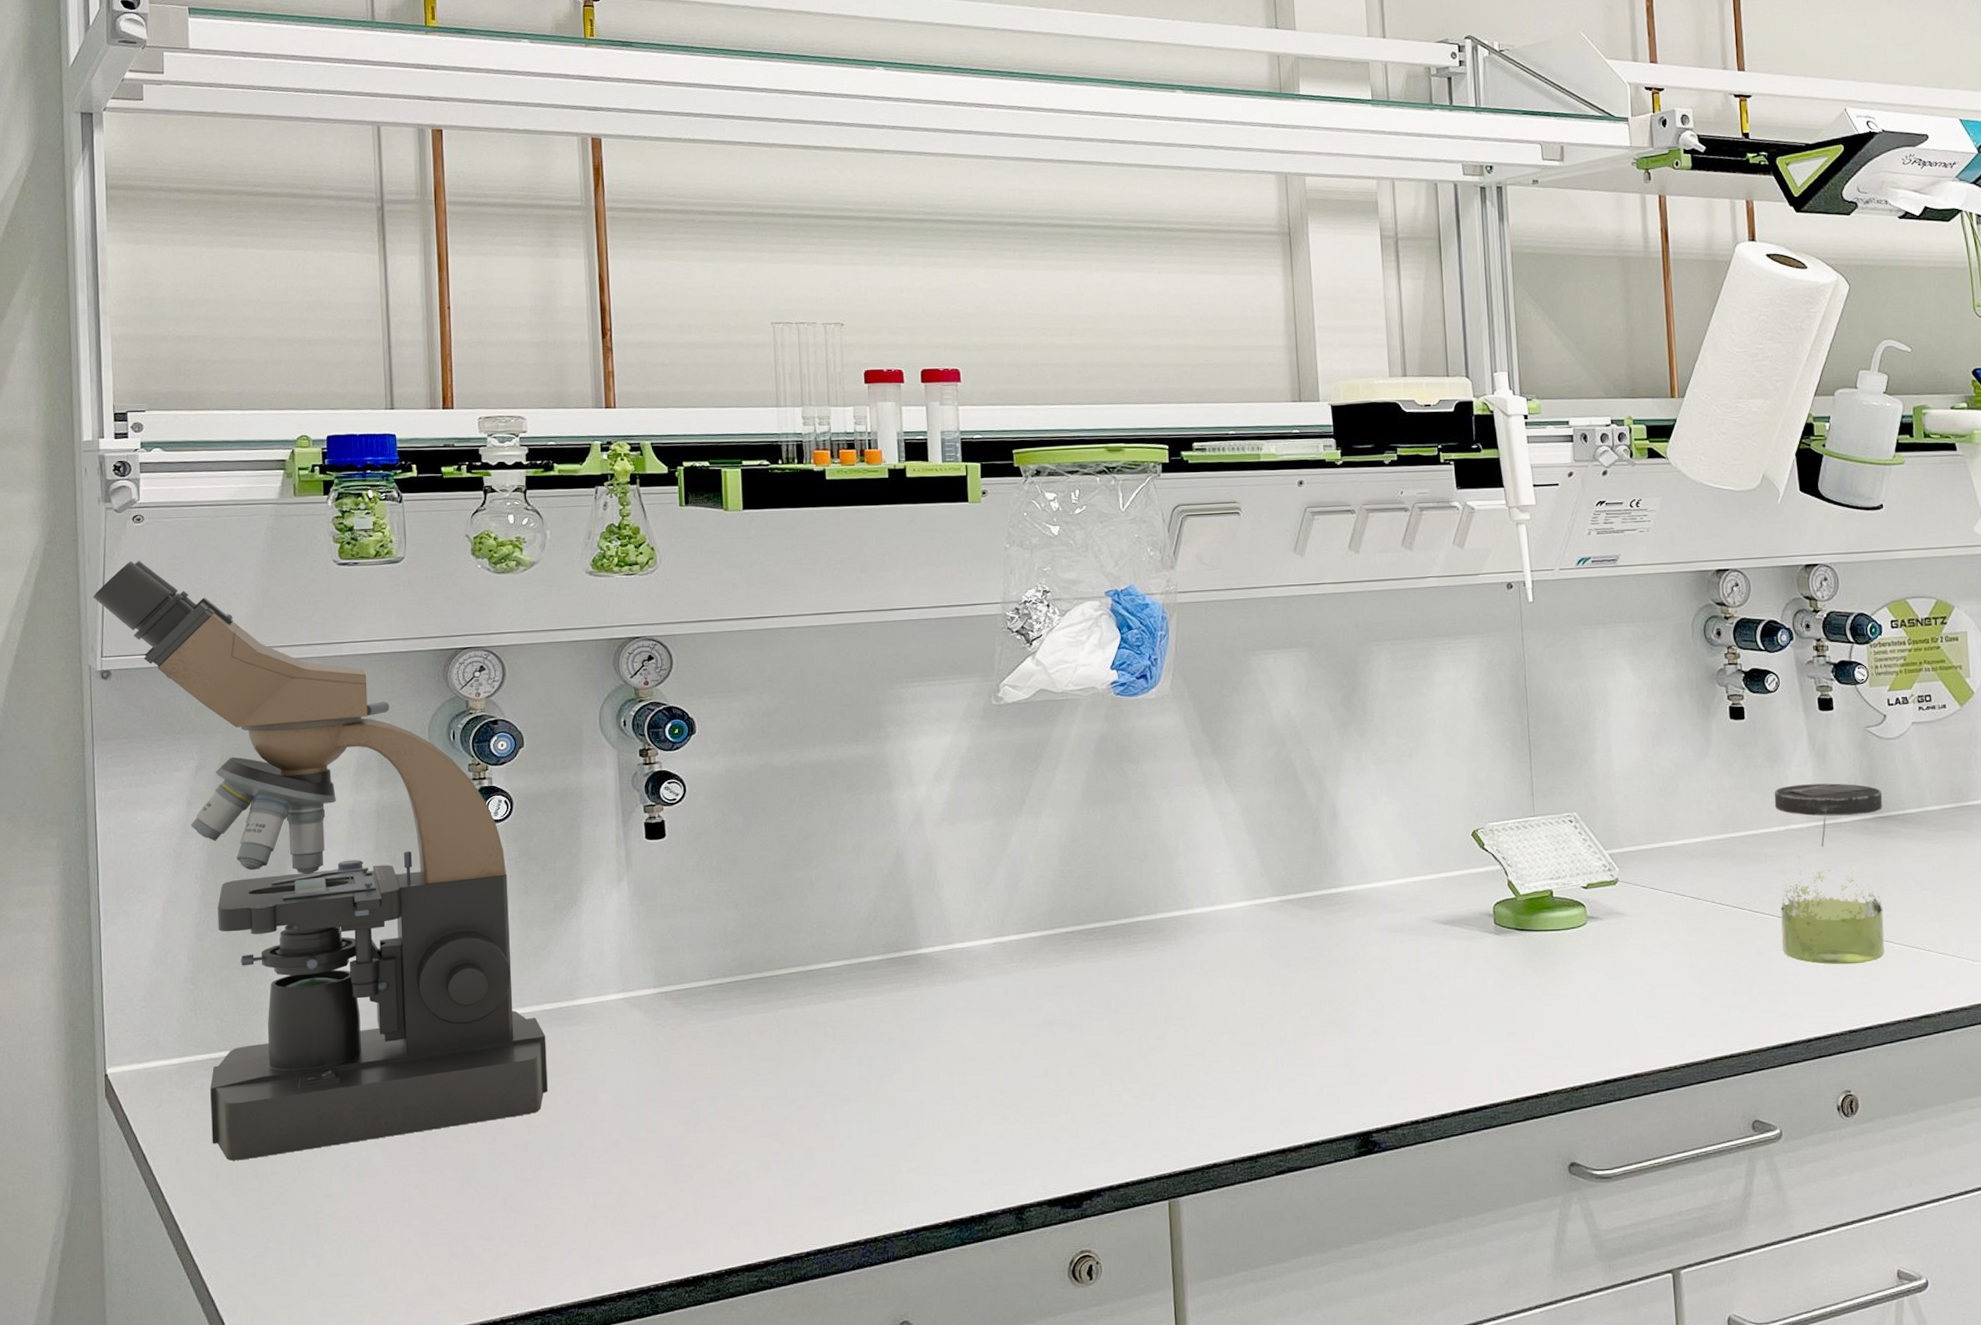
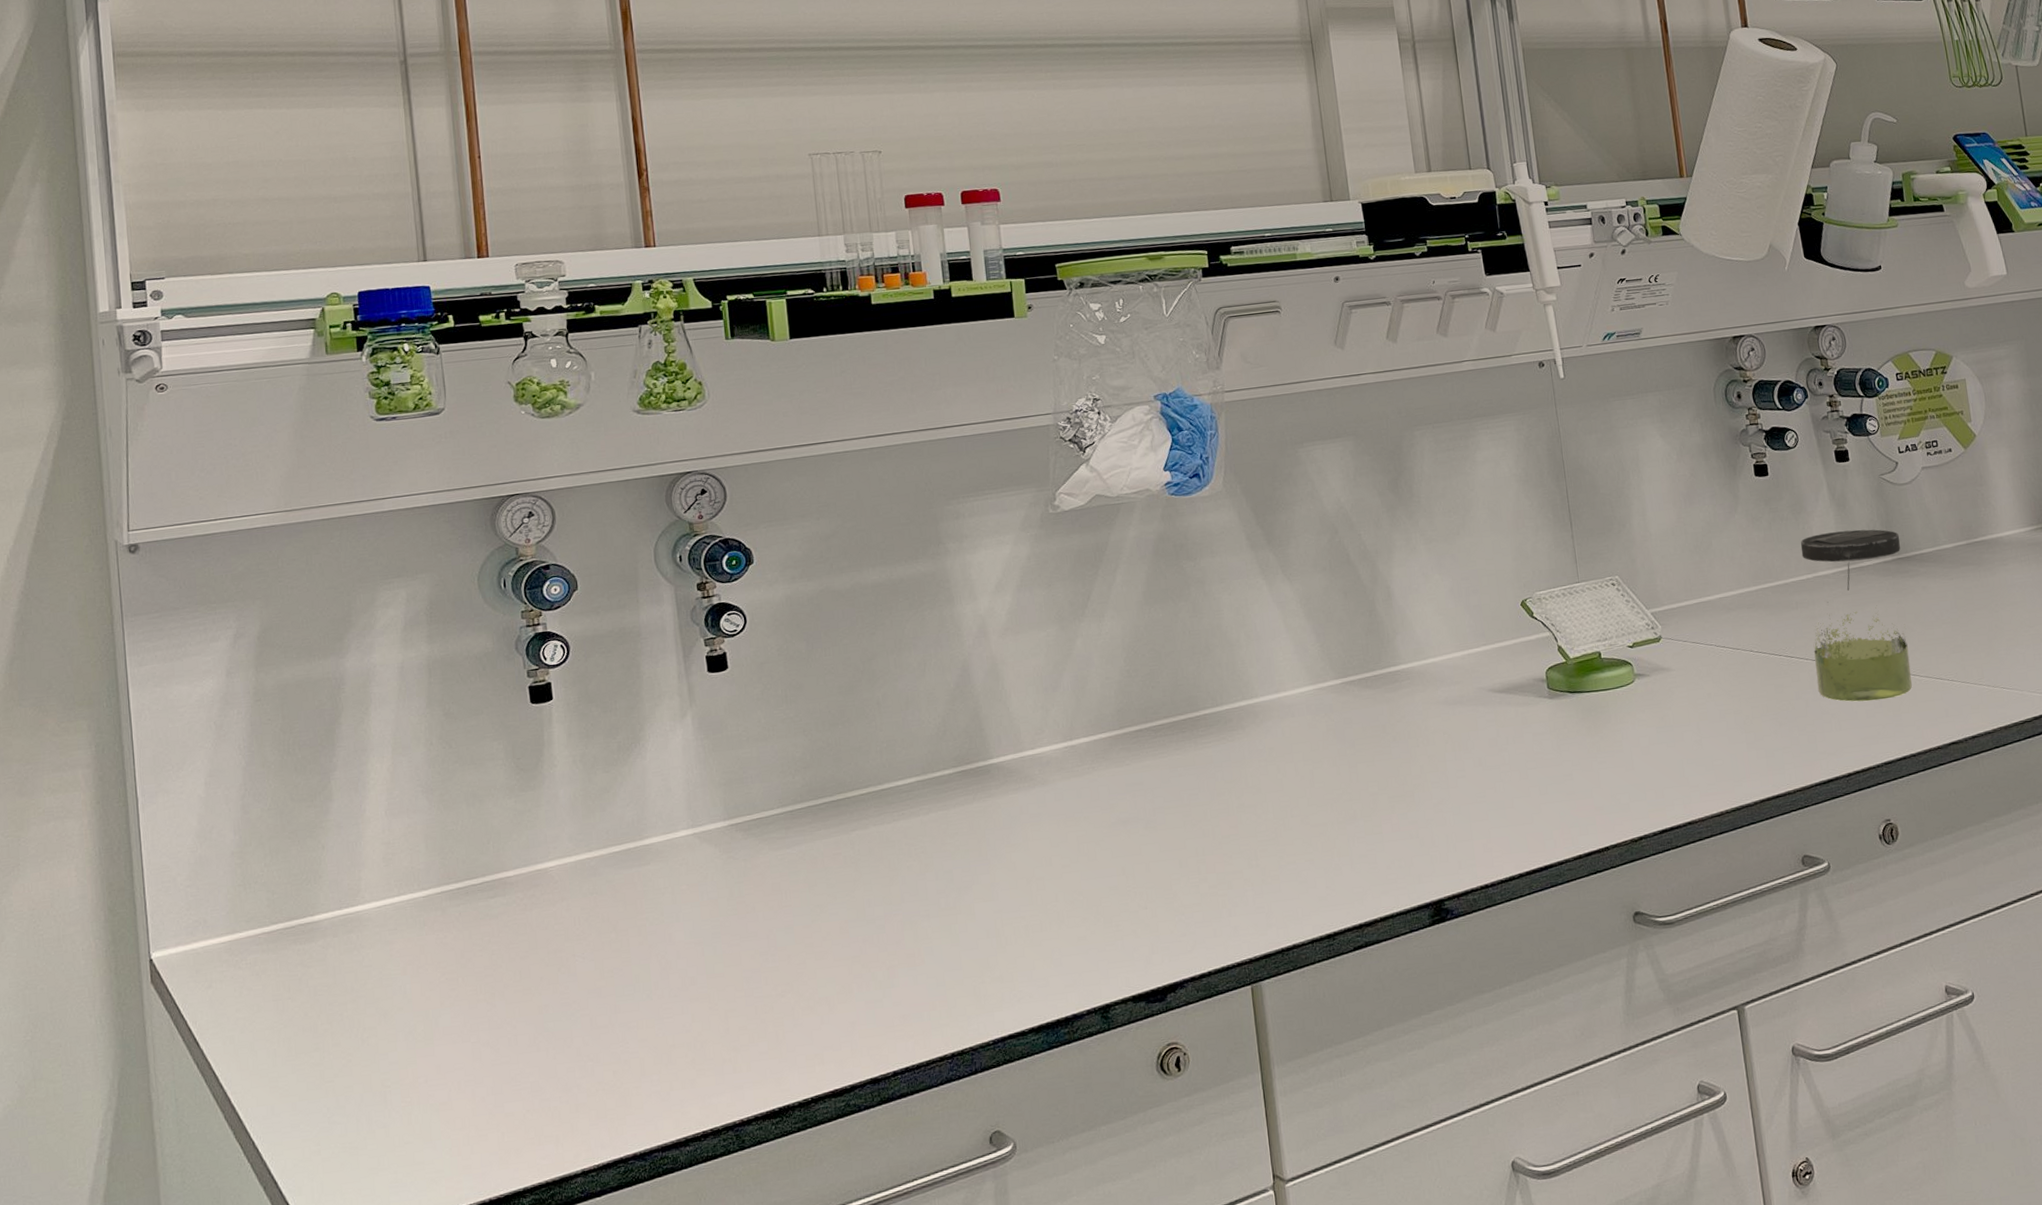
microscope: present [92,561,548,1161] -> none [116,430,620,1036]

